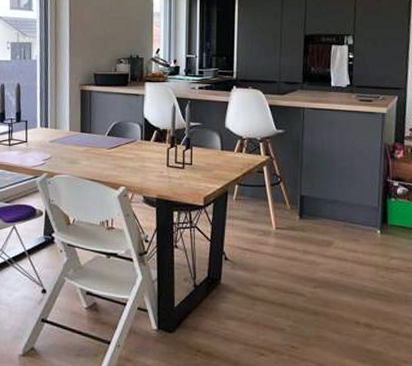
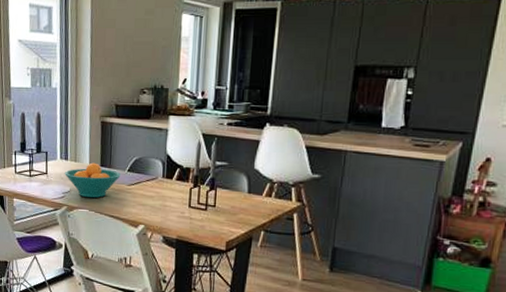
fruit bowl: none [44,129,101,164] -> present [64,162,121,198]

